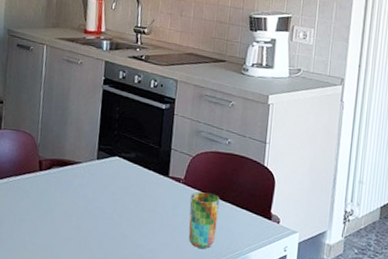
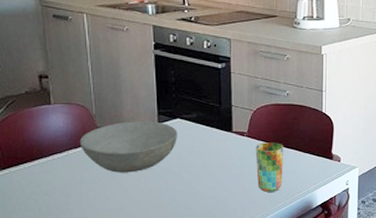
bowl: none [20,154,115,208] -> present [79,121,178,173]

